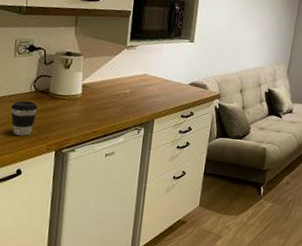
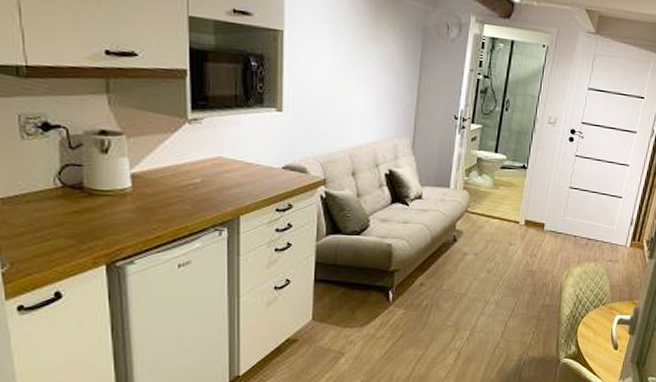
coffee cup: present [11,100,38,136] -> none [30,200,70,247]

